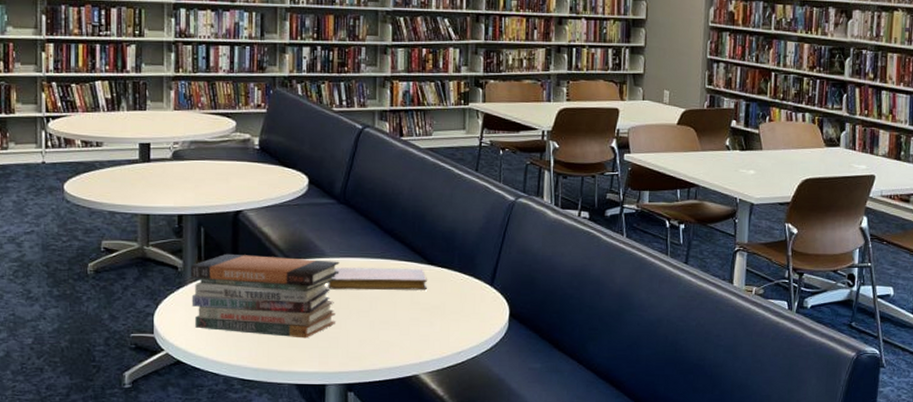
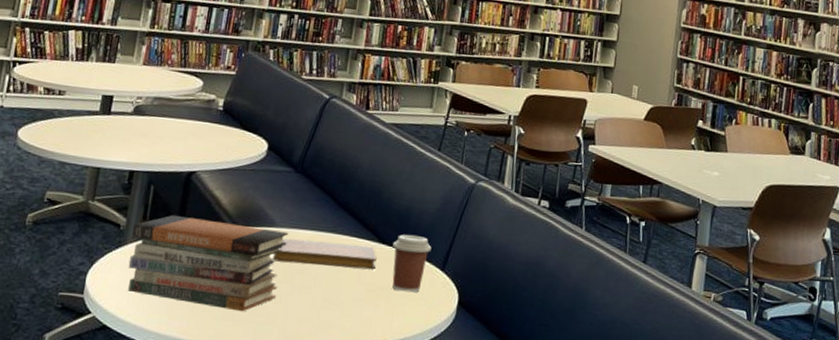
coffee cup: none [441,254,479,309] -> present [392,234,432,293]

